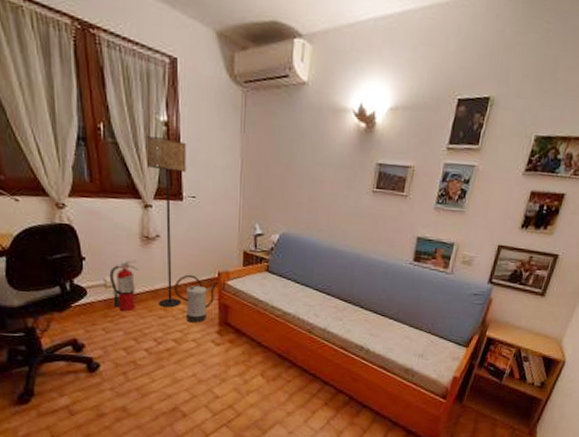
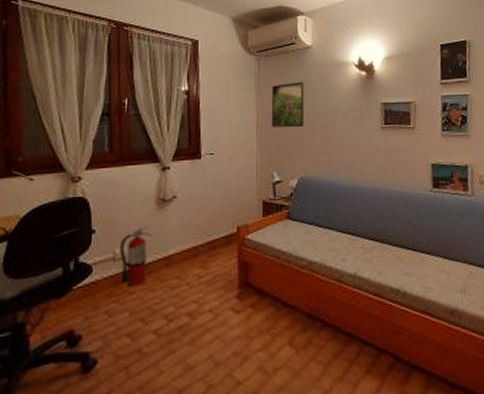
floor lamp: present [147,136,187,308] -> none [167,104,206,275]
watering can: present [174,274,219,323] -> none [189,233,238,289]
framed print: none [256,126,295,179] -> present [271,82,305,127]

